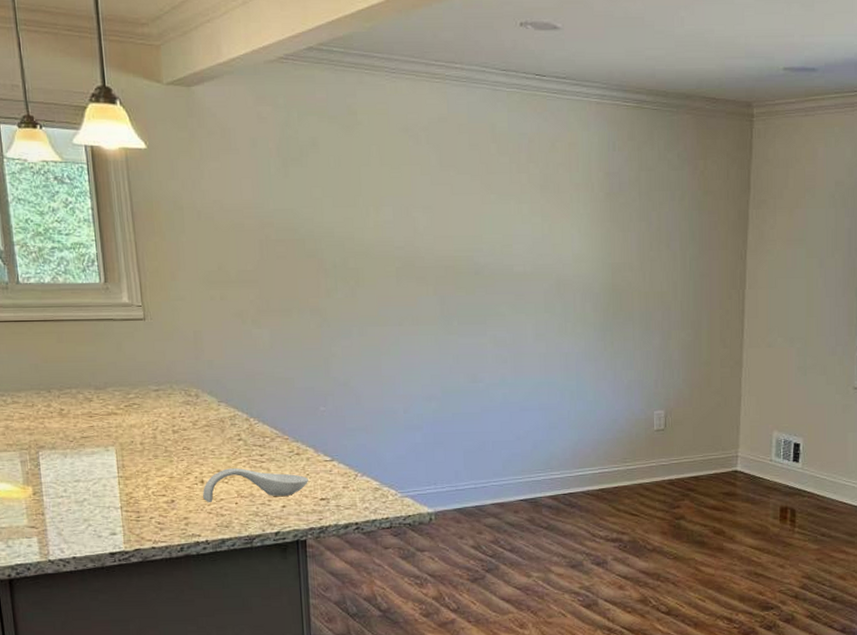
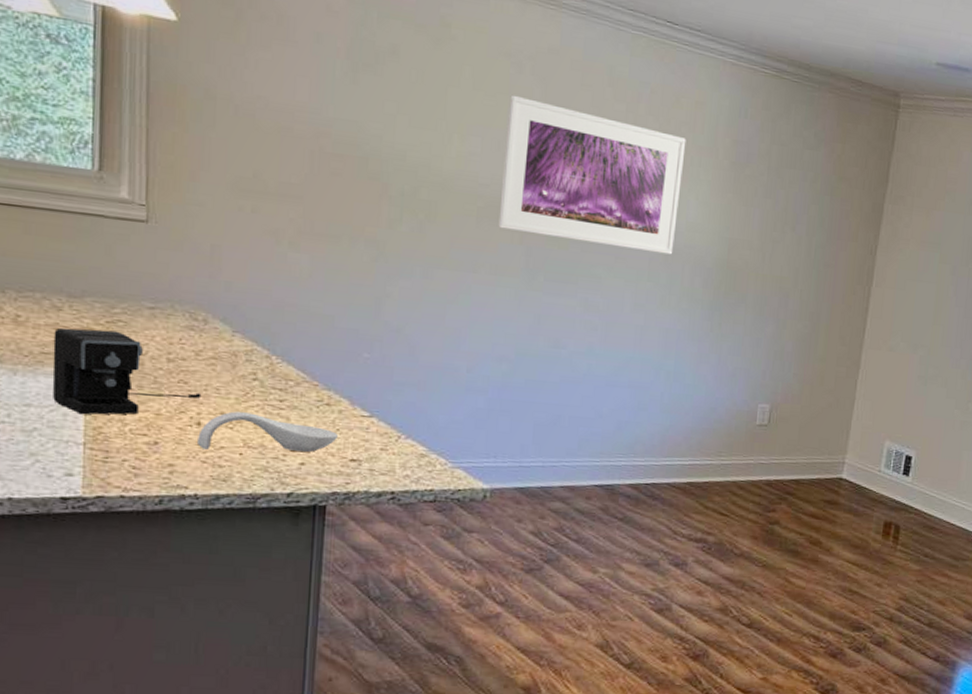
coffee maker: none [88,413,202,484] -> present [52,328,202,415]
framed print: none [411,164,565,286] -> present [498,94,687,255]

